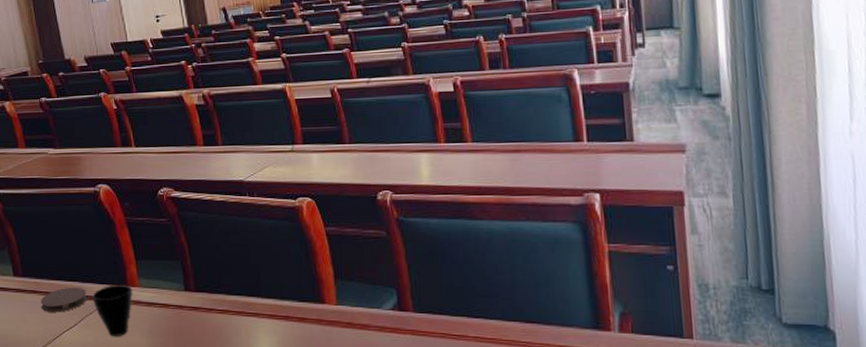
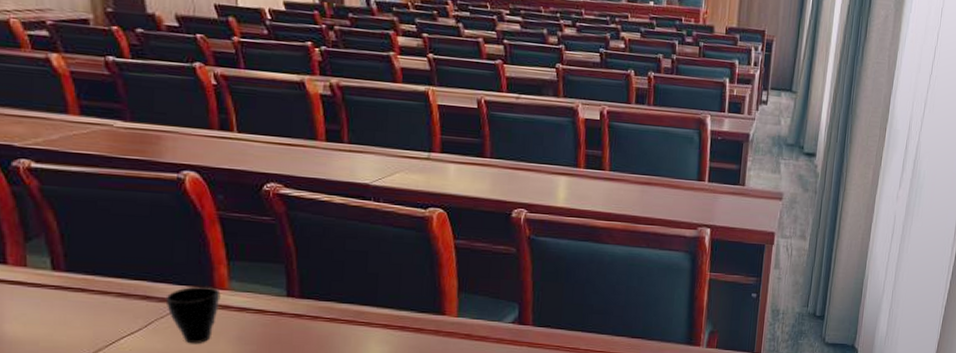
coaster: present [40,287,88,313] -> none [91,286,159,315]

